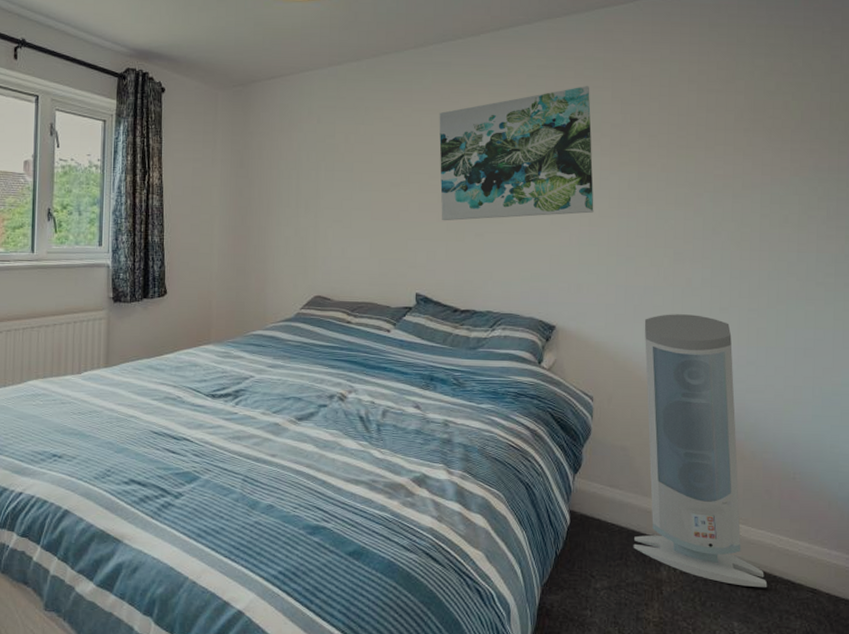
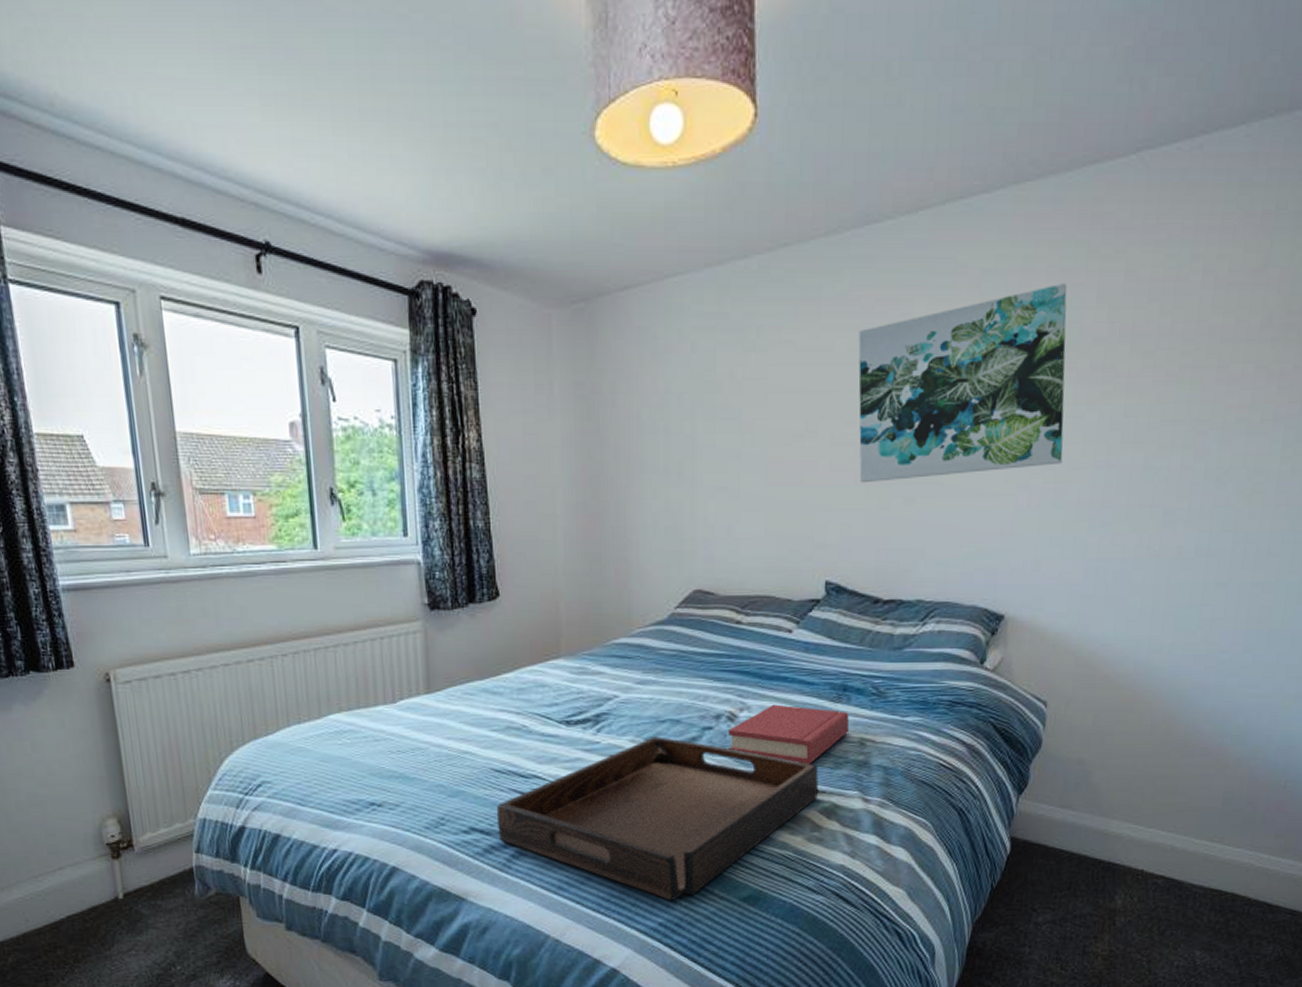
serving tray: none [152,410,411,551] -> present [496,736,819,900]
hardback book: none [339,389,436,440] -> present [727,704,850,764]
air purifier: present [633,314,768,587] -> none [1084,593,1240,912]

